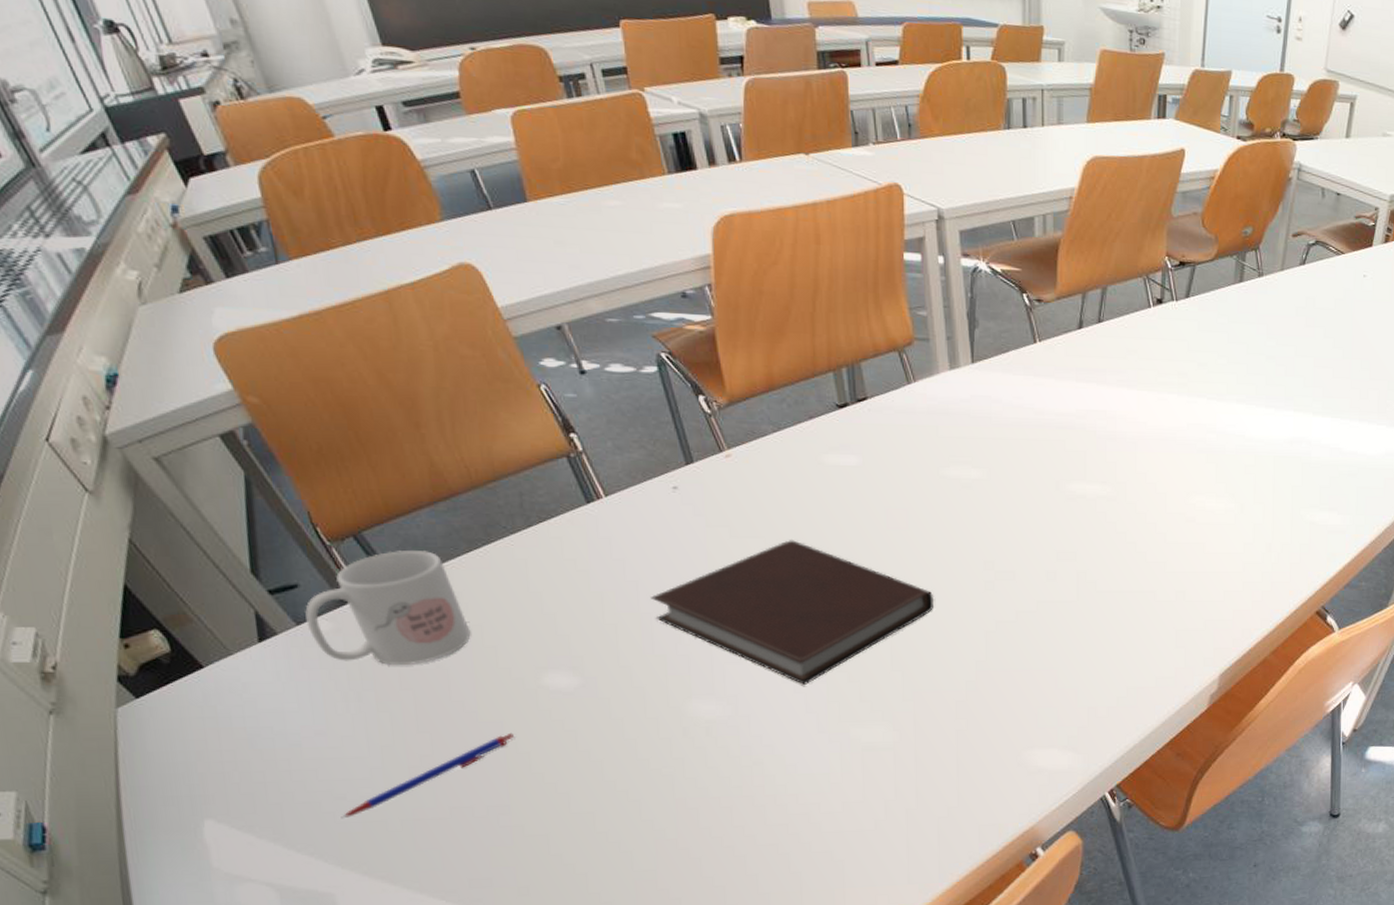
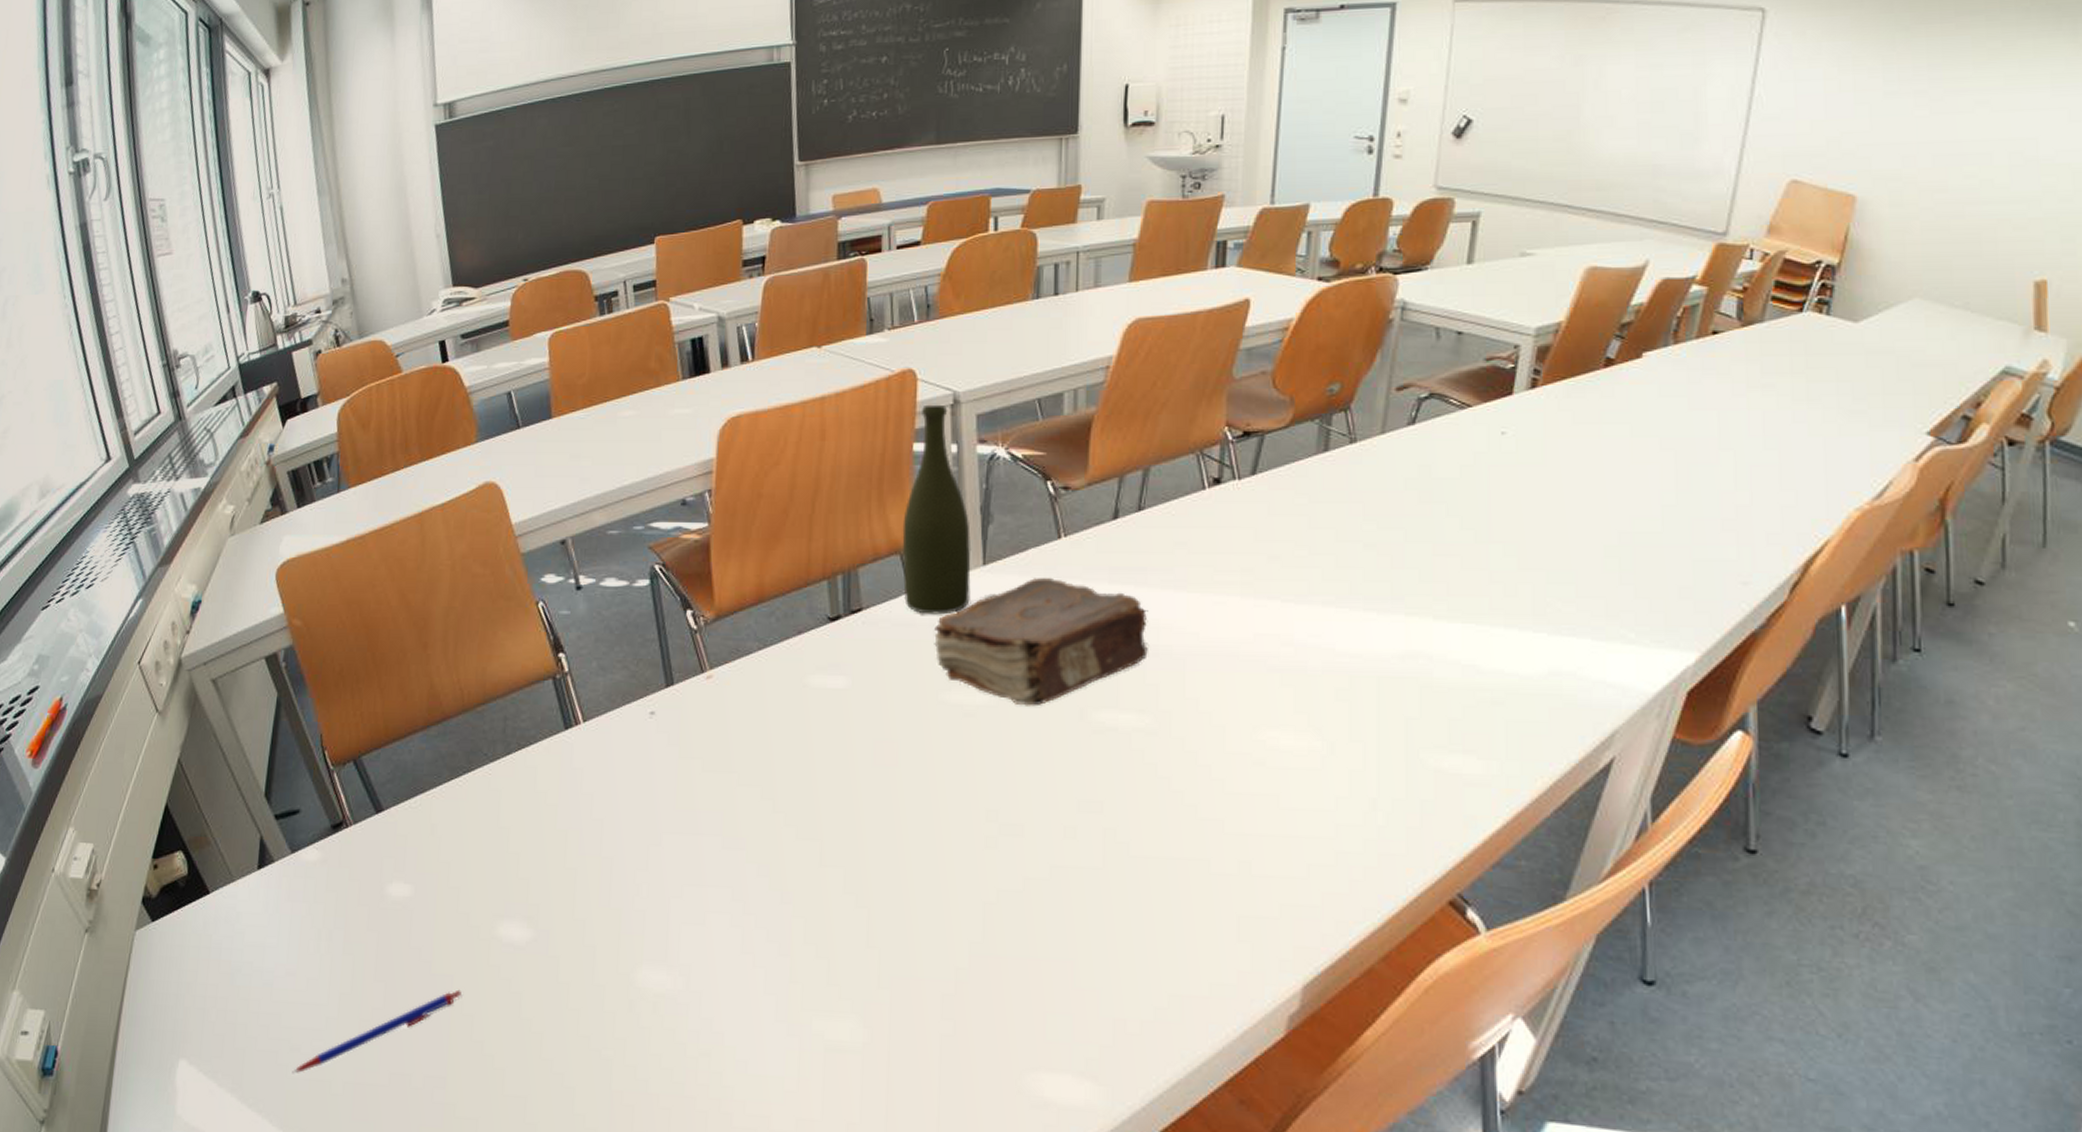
mug: present [305,551,471,665] -> none [299,777,439,903]
notebook: present [651,540,934,686] -> none [614,776,924,959]
bottle: none [898,218,962,404] -> present [902,404,972,615]
book: none [933,375,1108,480] -> present [934,578,1148,706]

